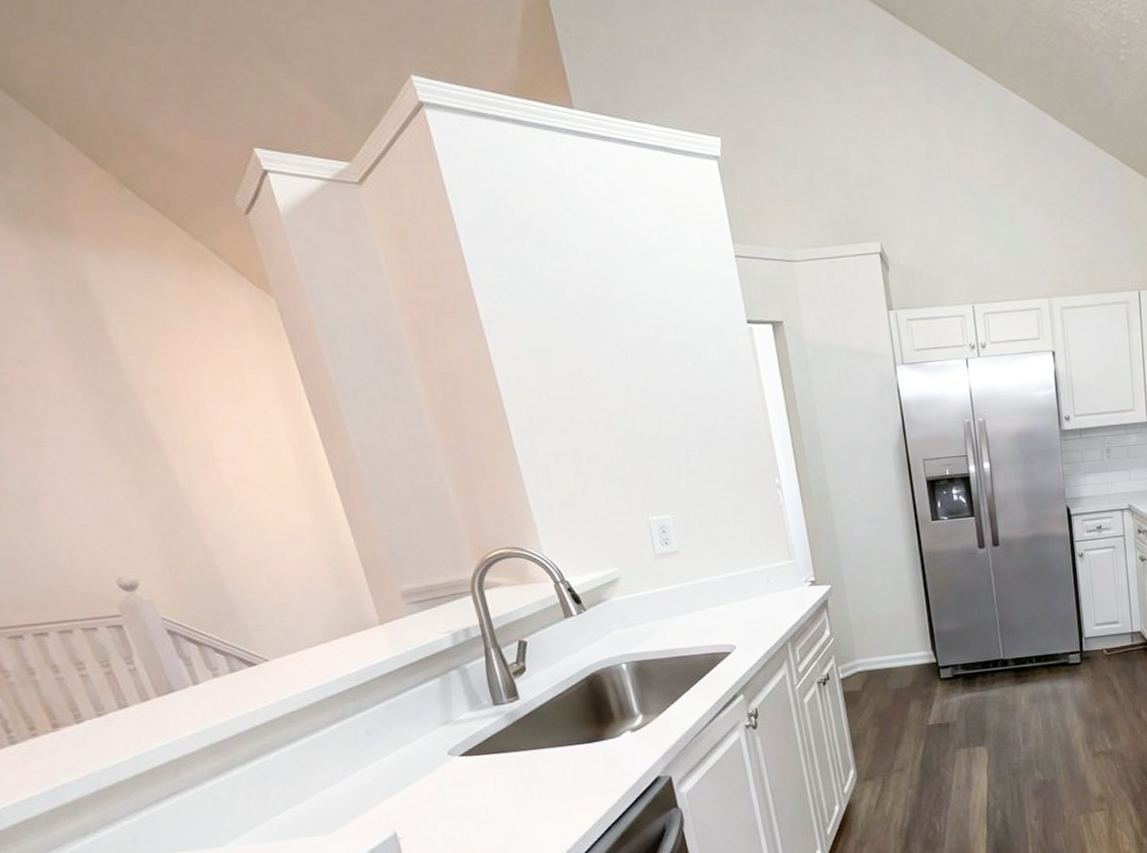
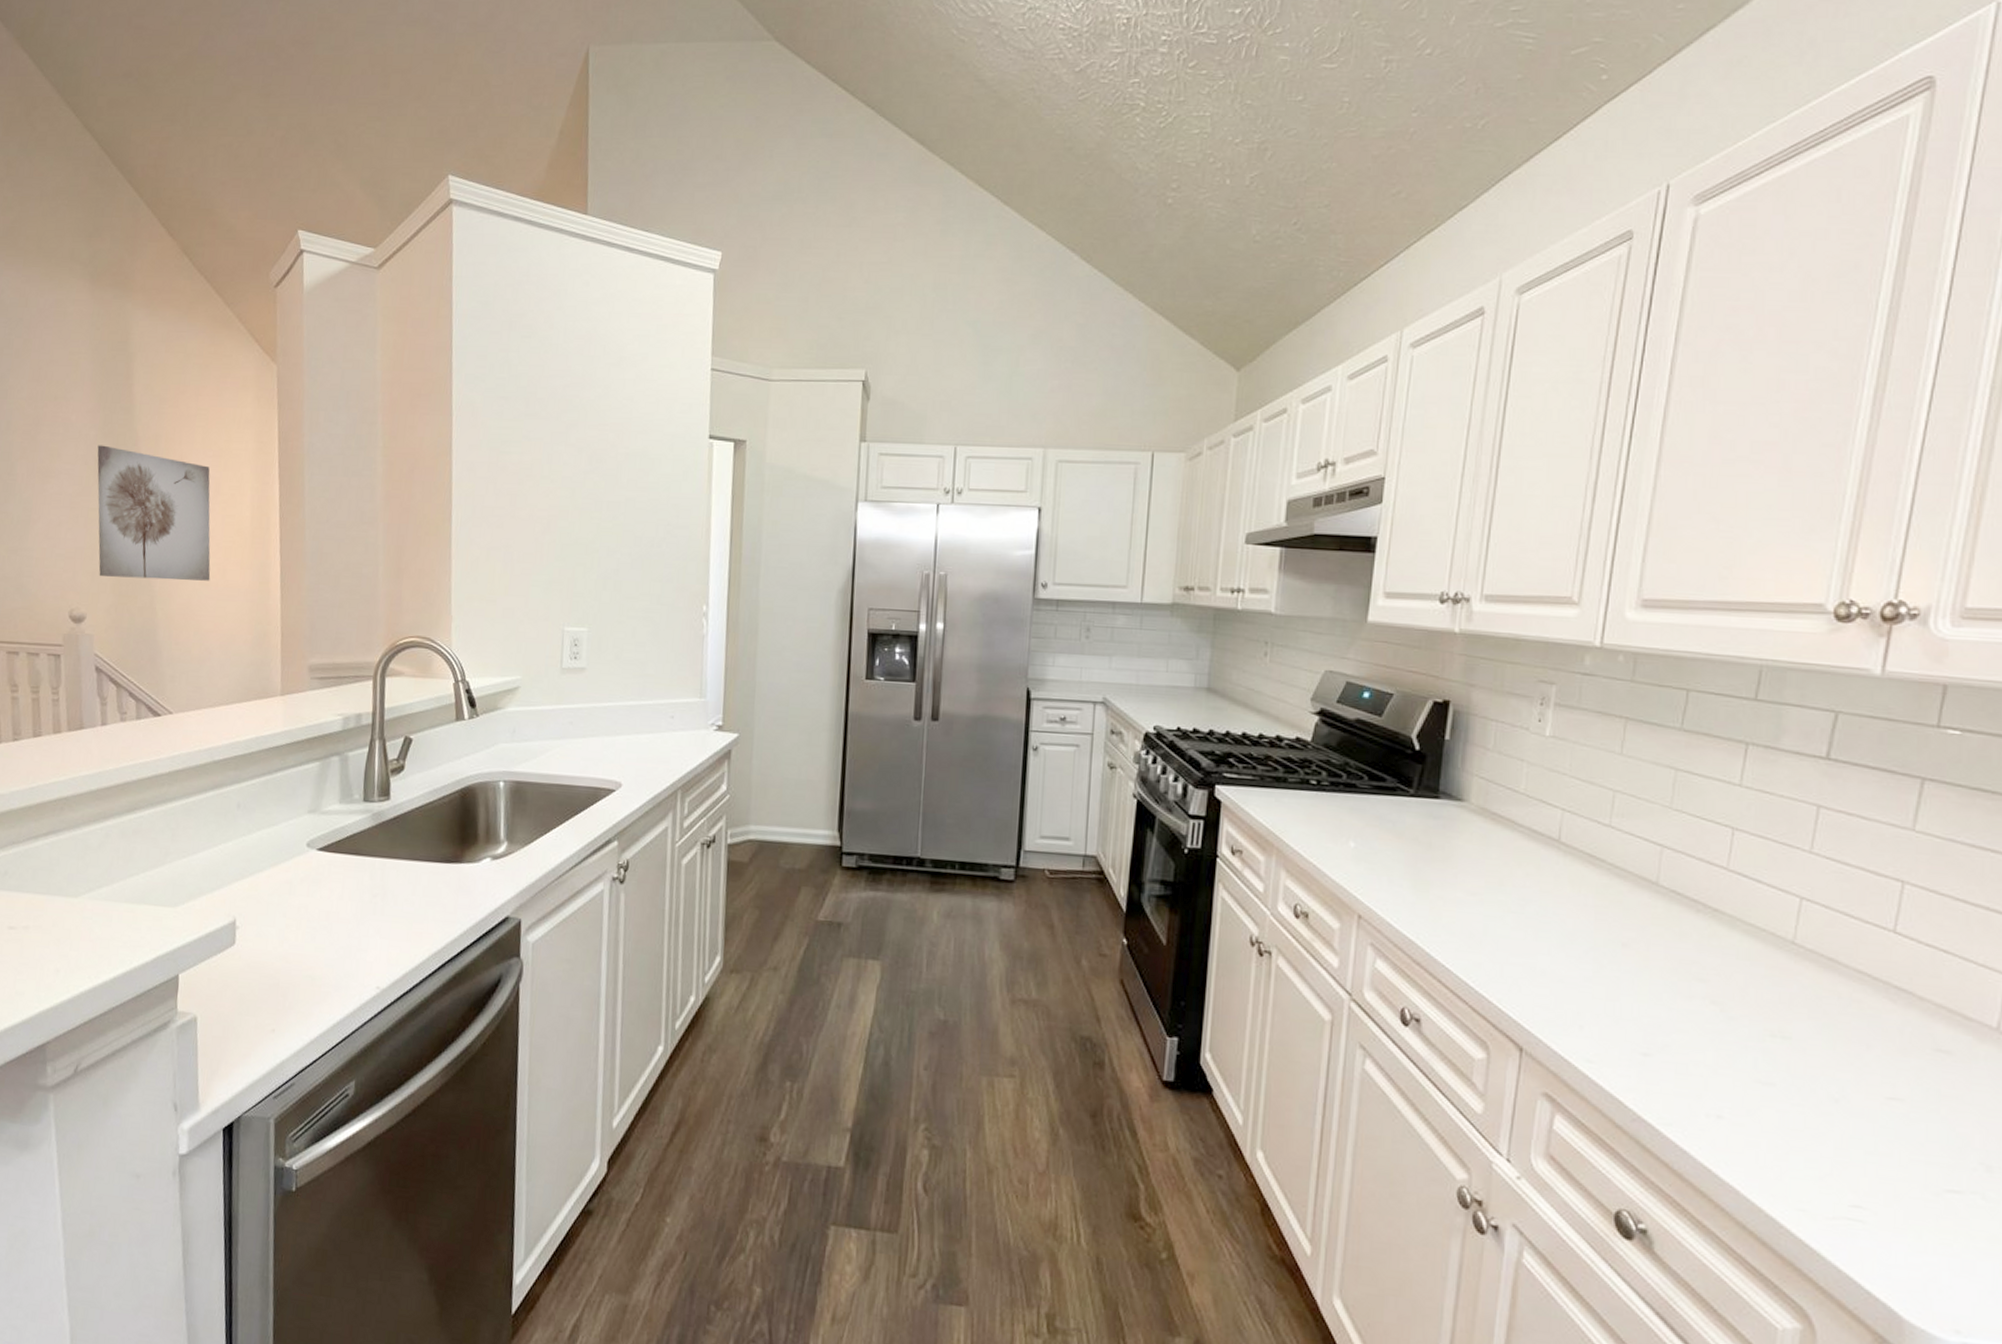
wall art: none [89,405,268,540] -> present [97,445,211,581]

